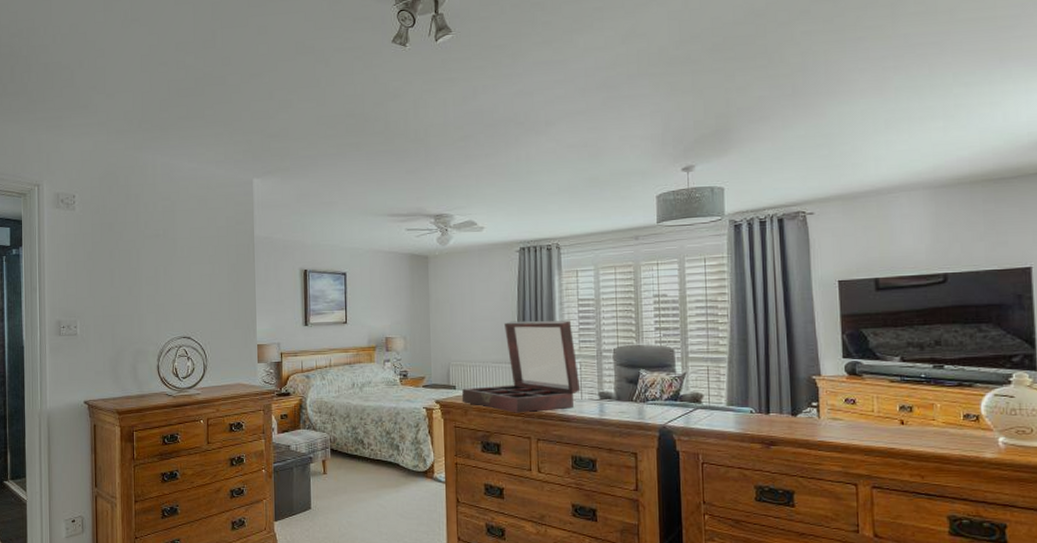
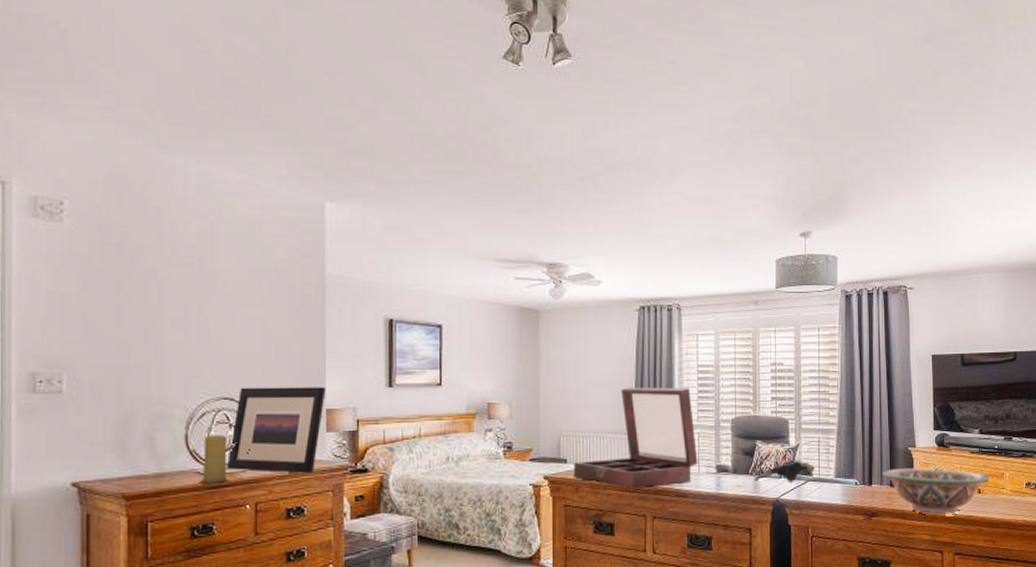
candle: none [167,365,189,404] -> present [198,435,231,485]
picture frame: none [187,326,257,396] -> present [227,387,326,474]
hairbrush: none [638,386,700,410] -> present [754,458,811,482]
decorative bowl: none [781,397,916,446] -> present [882,468,990,515]

